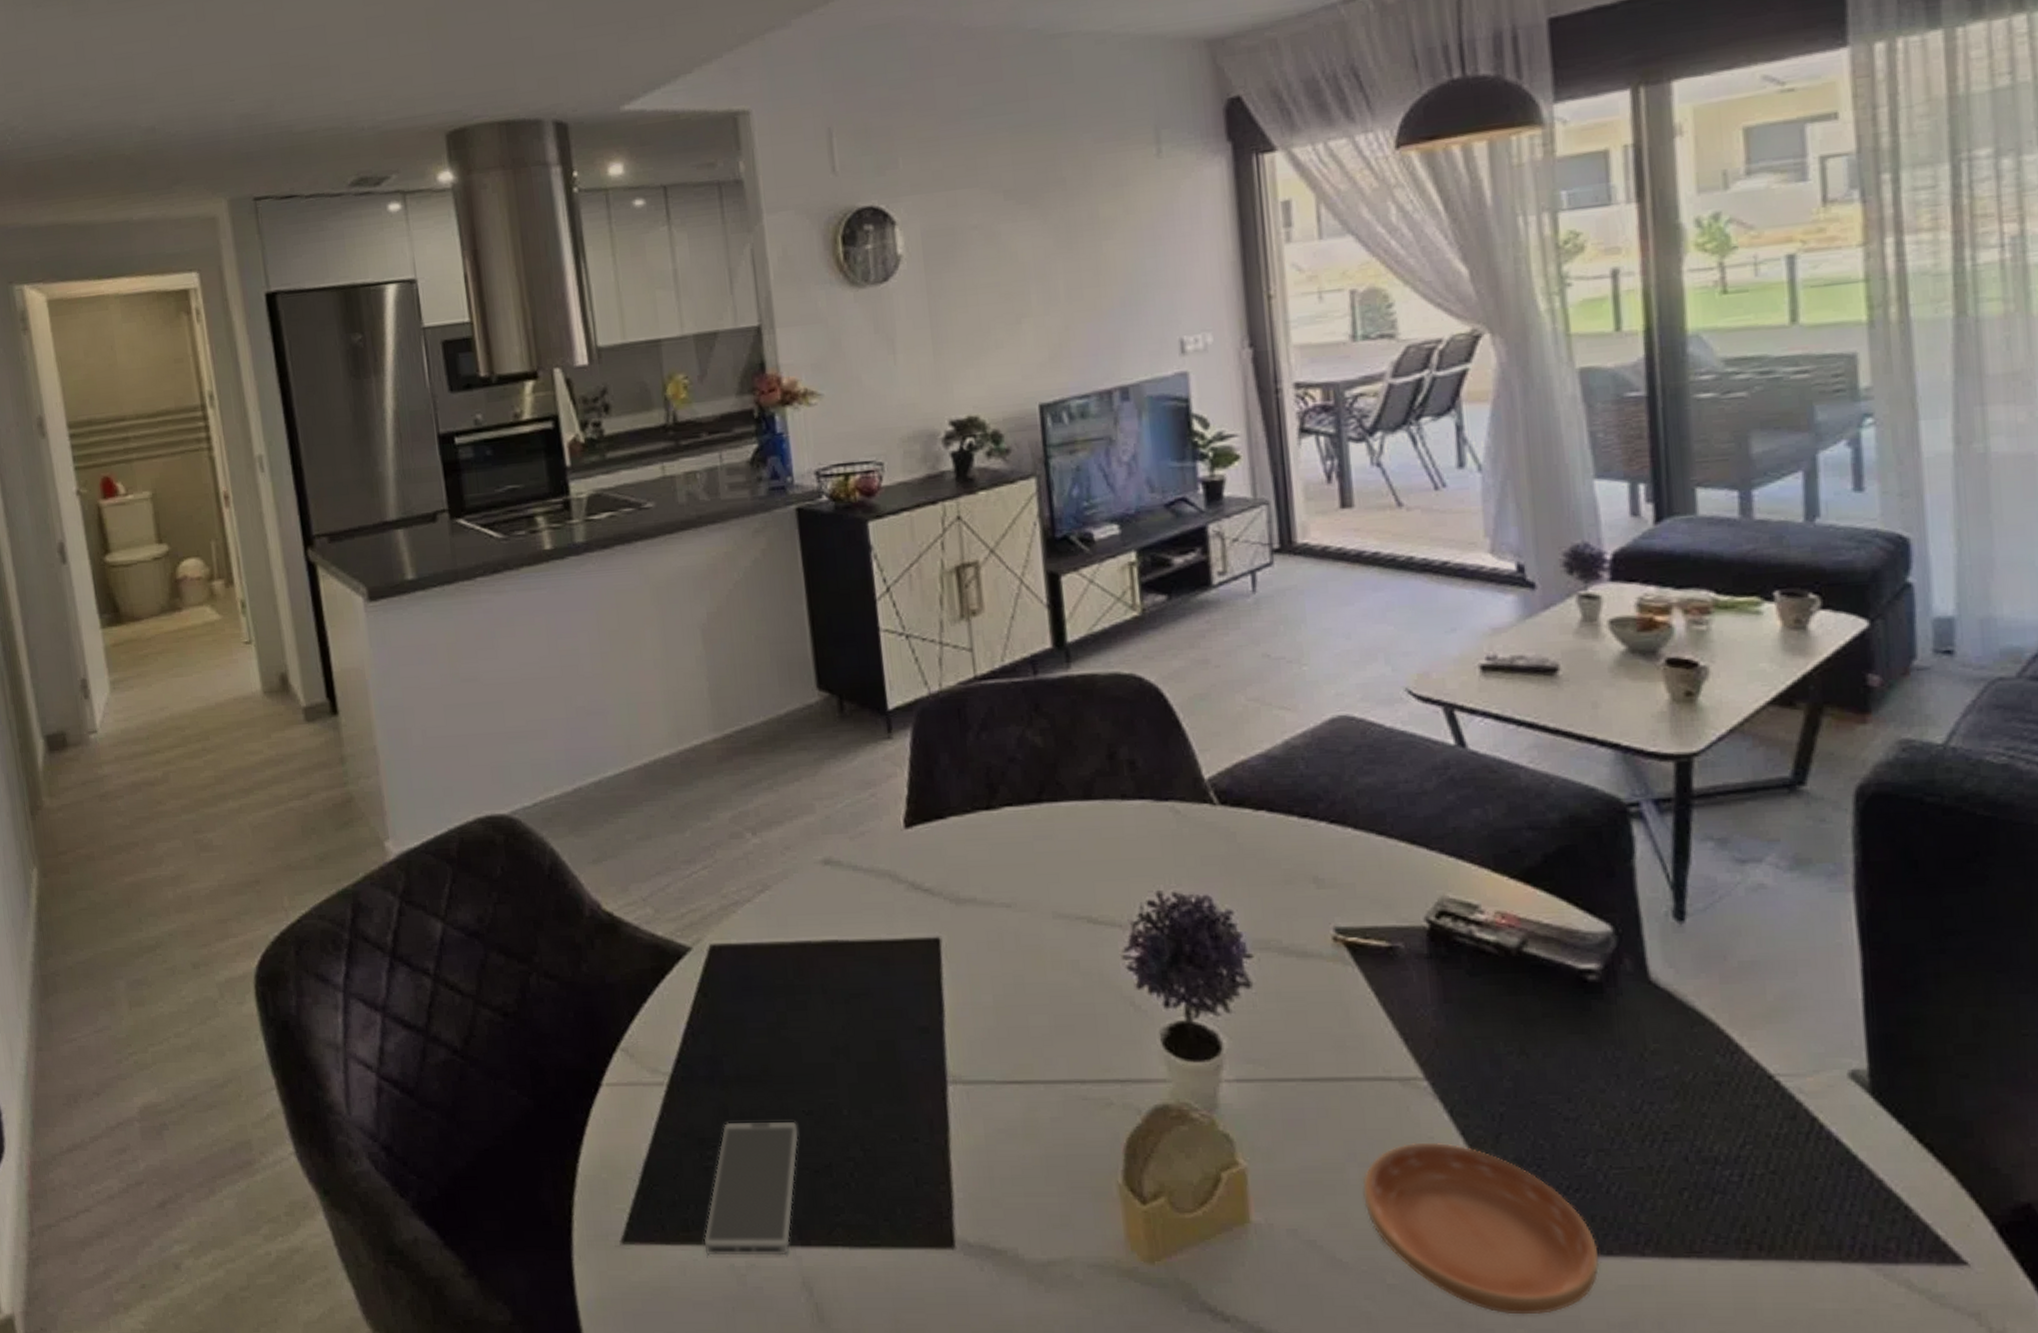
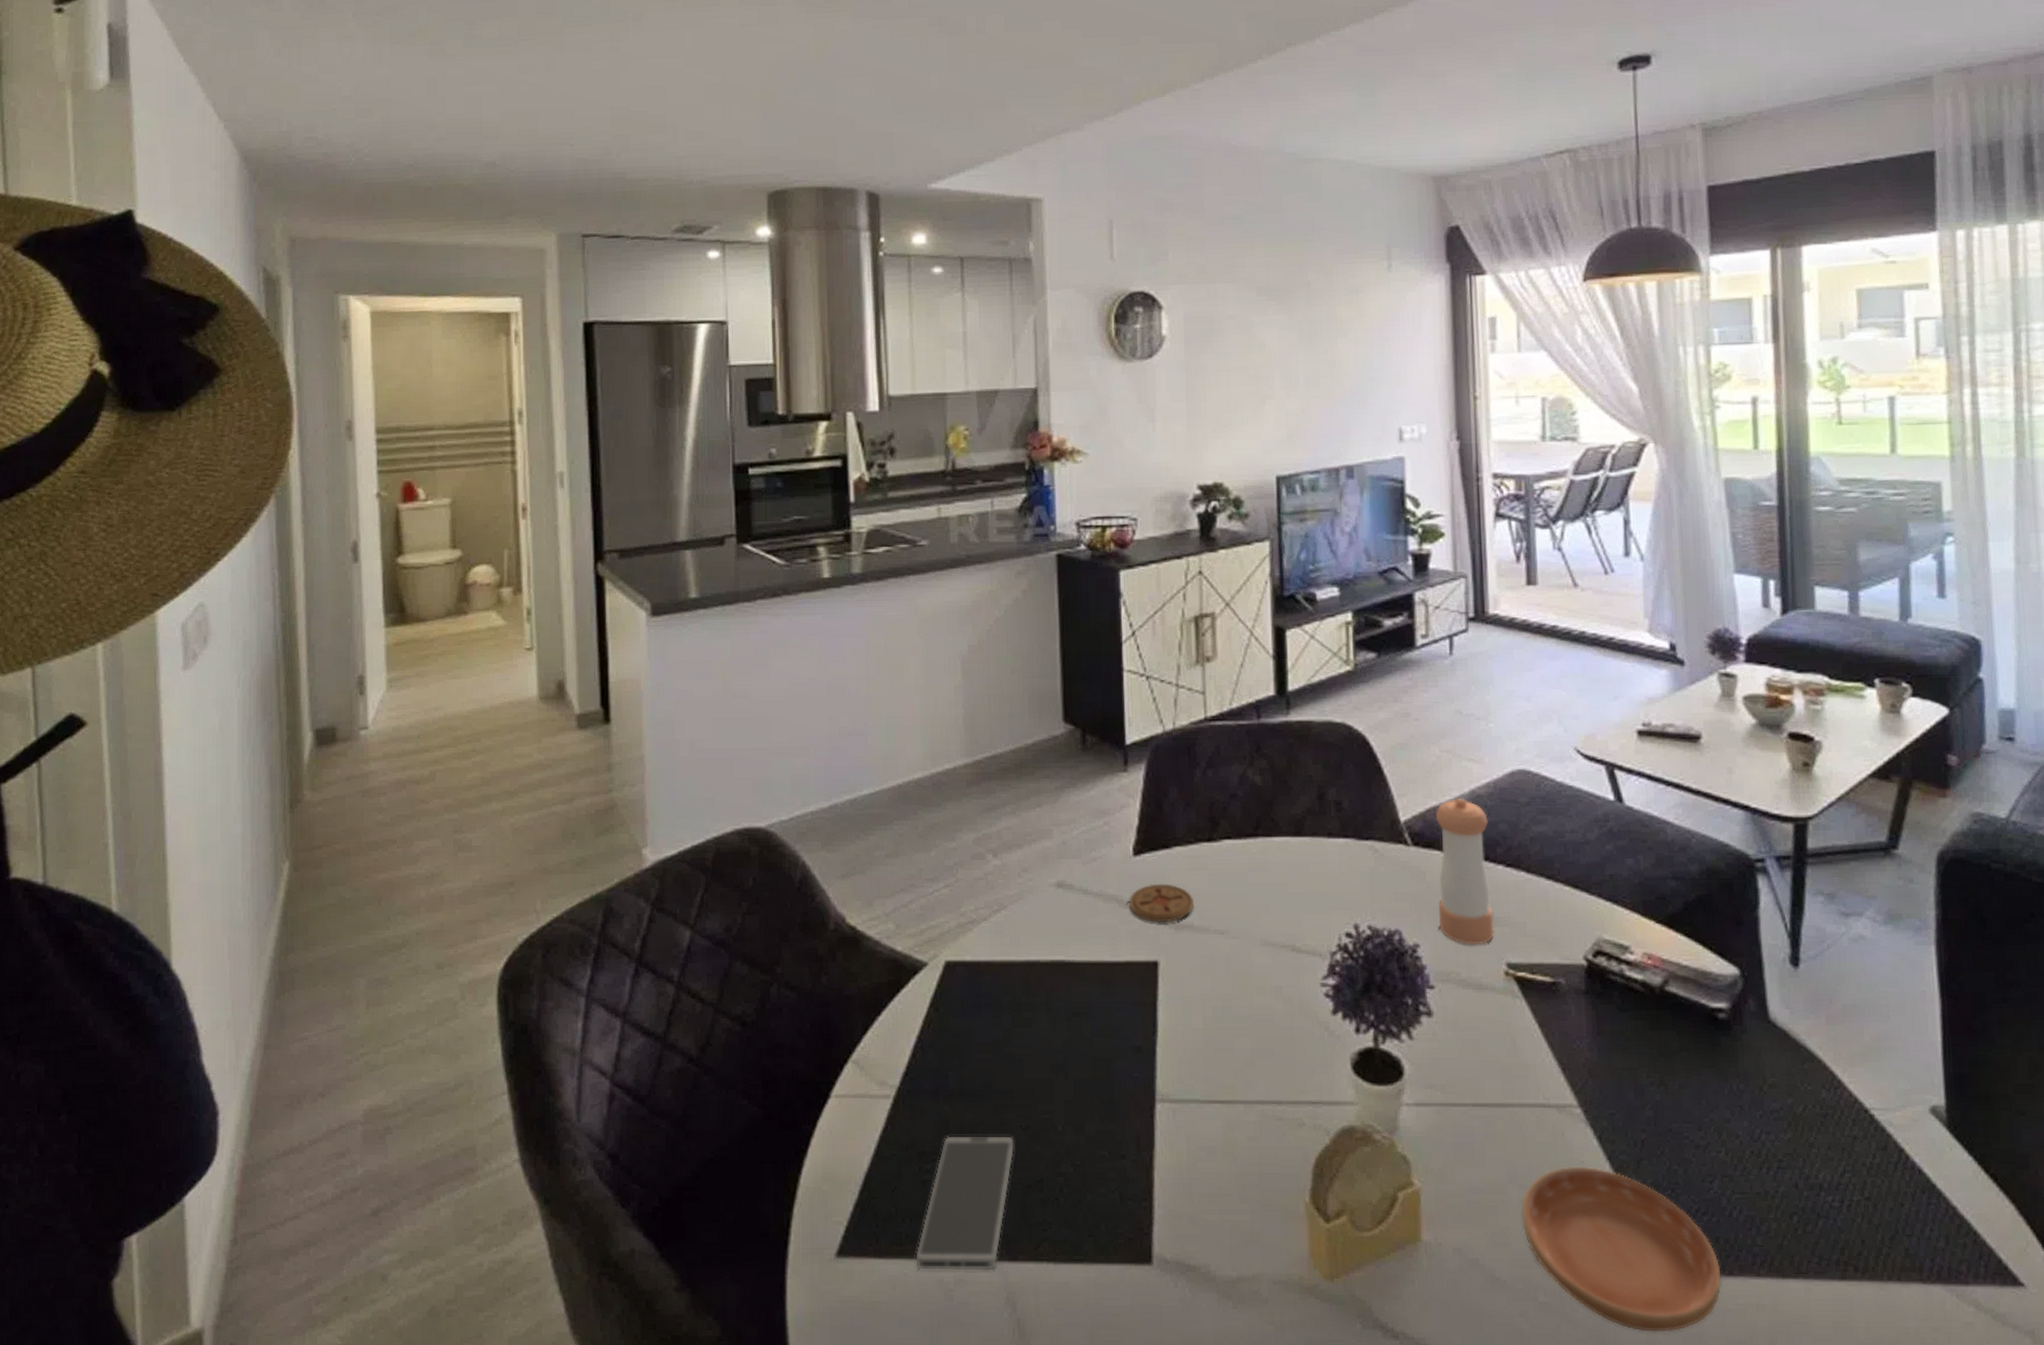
coaster: none [903,856,975,898] -> present [1129,884,1194,923]
pepper shaker: none [1243,751,1319,910] -> present [1435,798,1494,946]

